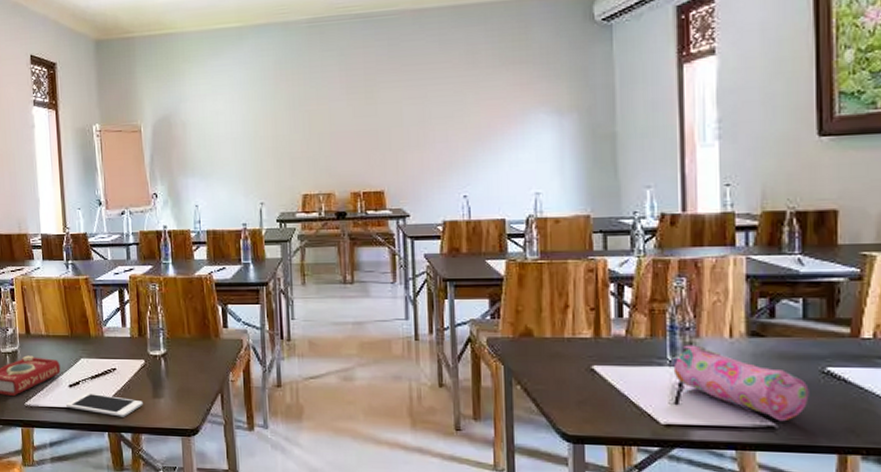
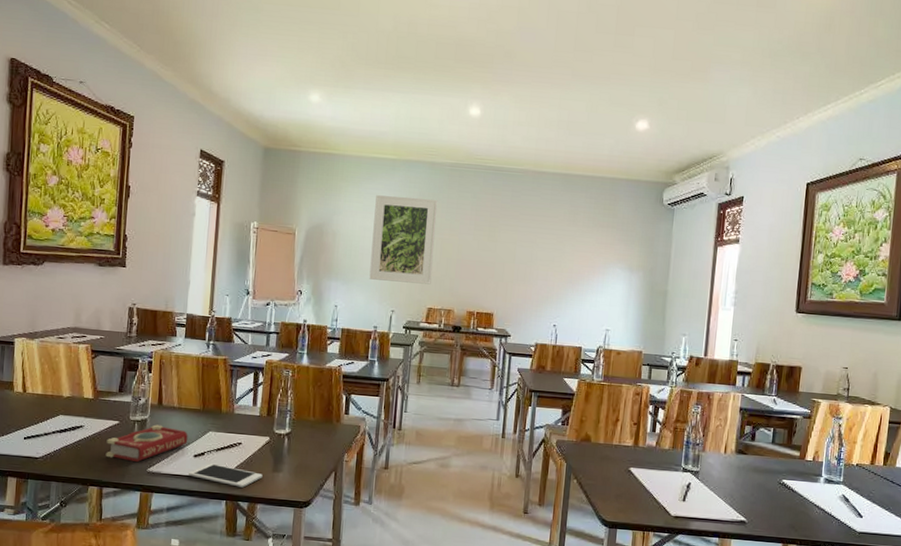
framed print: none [225,65,303,170] -> present [369,195,438,285]
pencil case: present [669,345,809,422] -> none [682,456,770,518]

